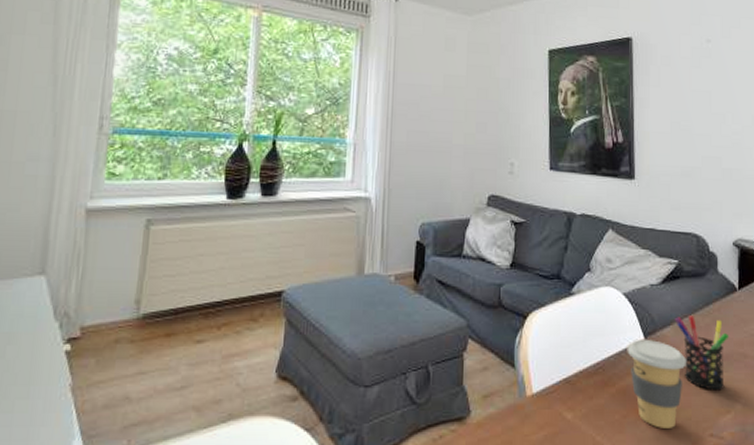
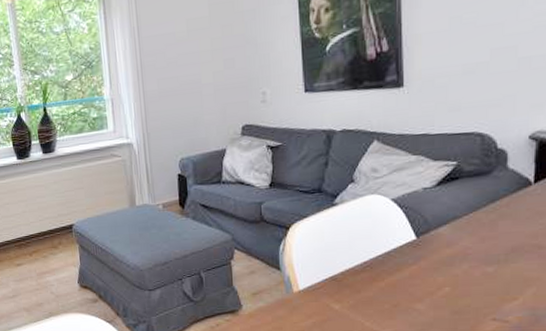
coffee cup: present [627,340,686,428] -> none [396,239,465,315]
pen holder: present [674,316,730,391] -> none [451,213,520,281]

